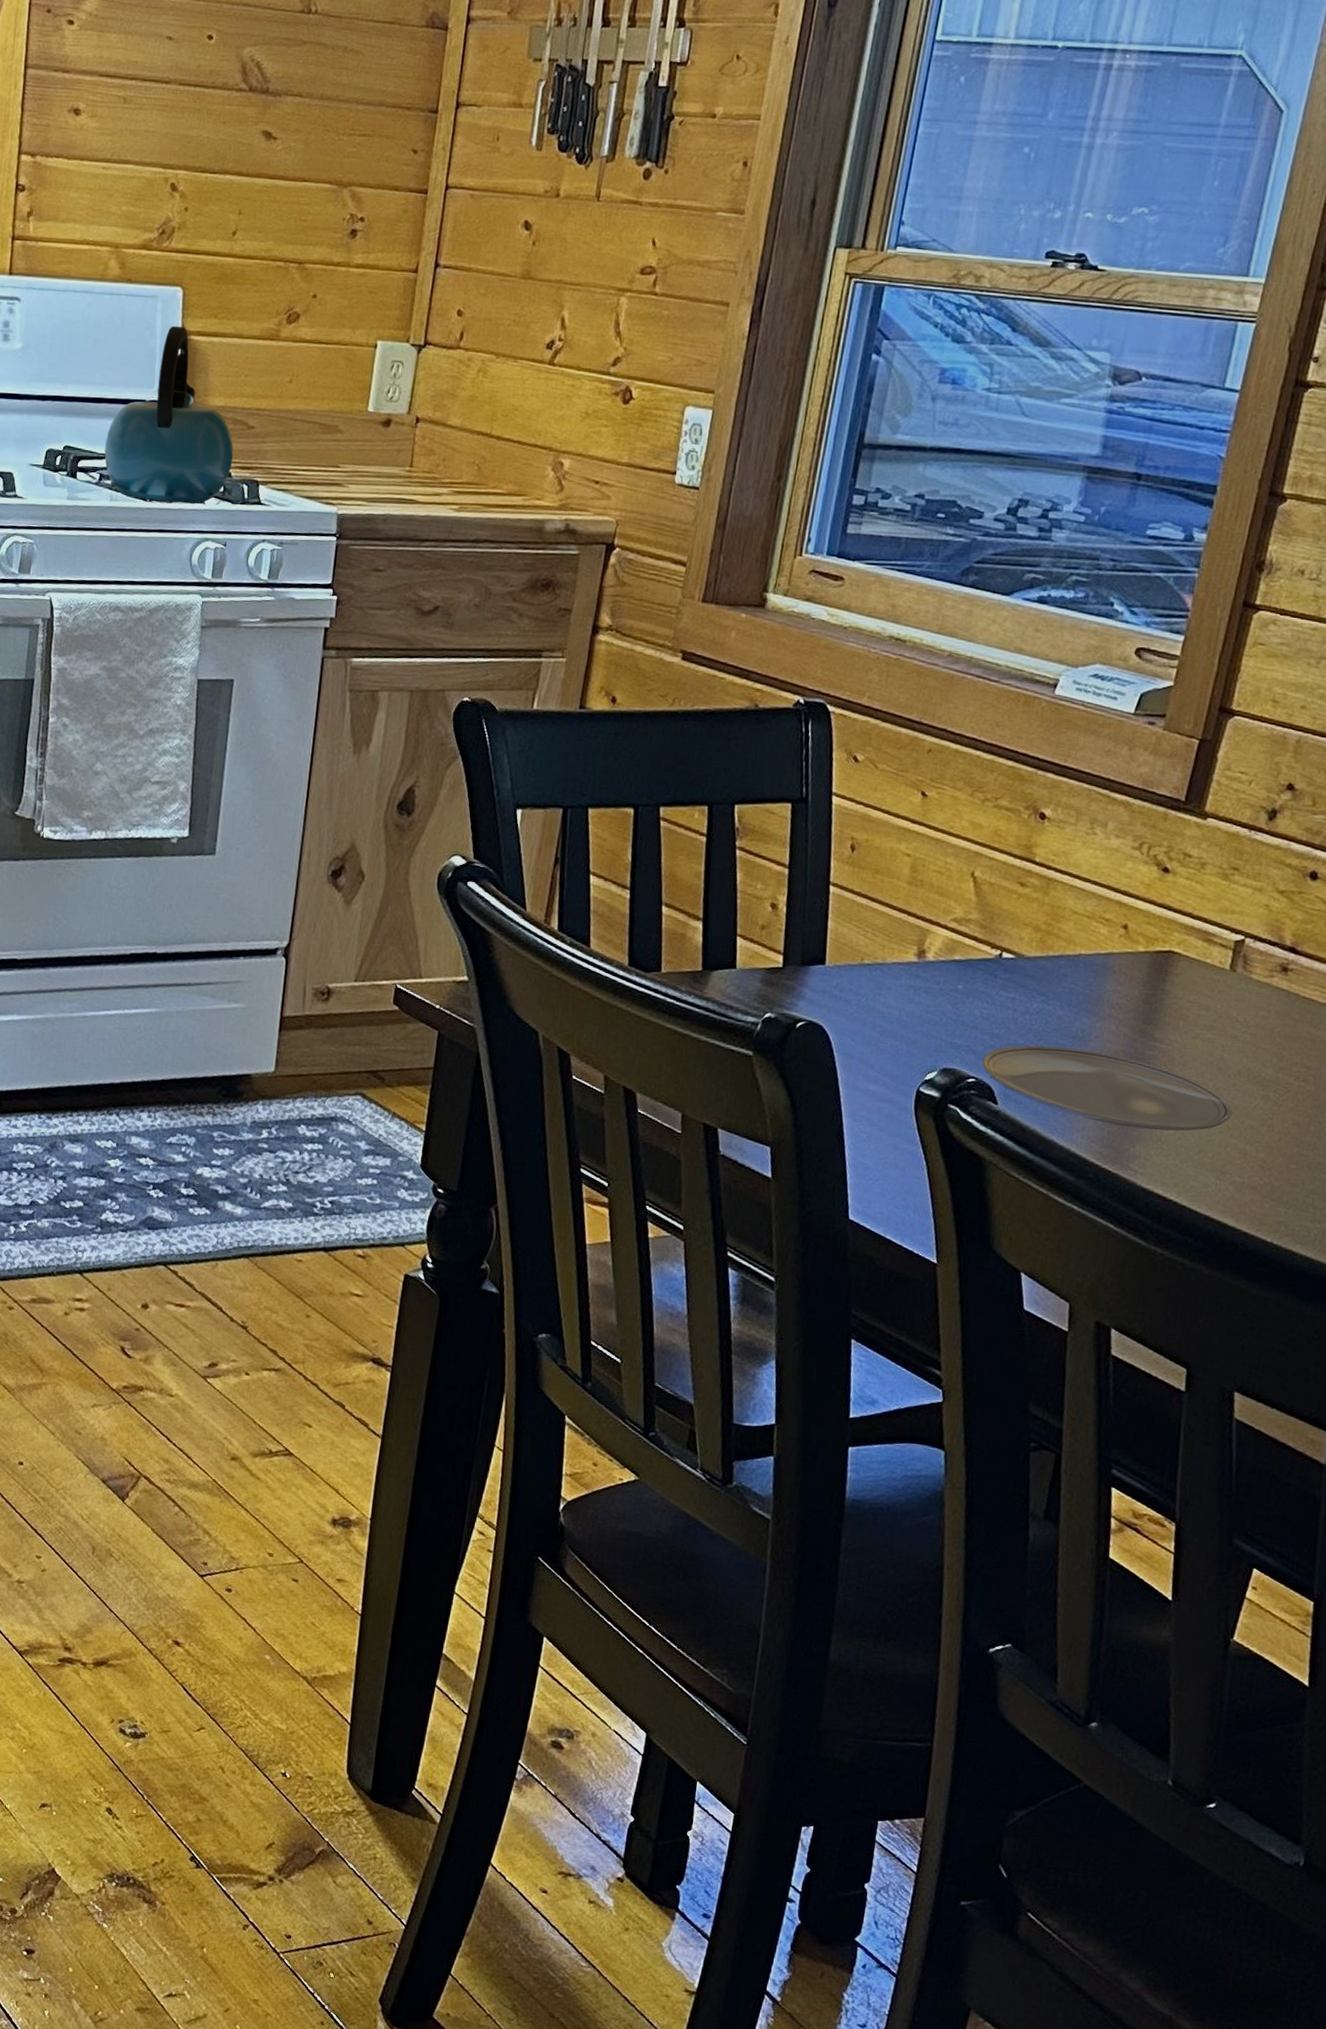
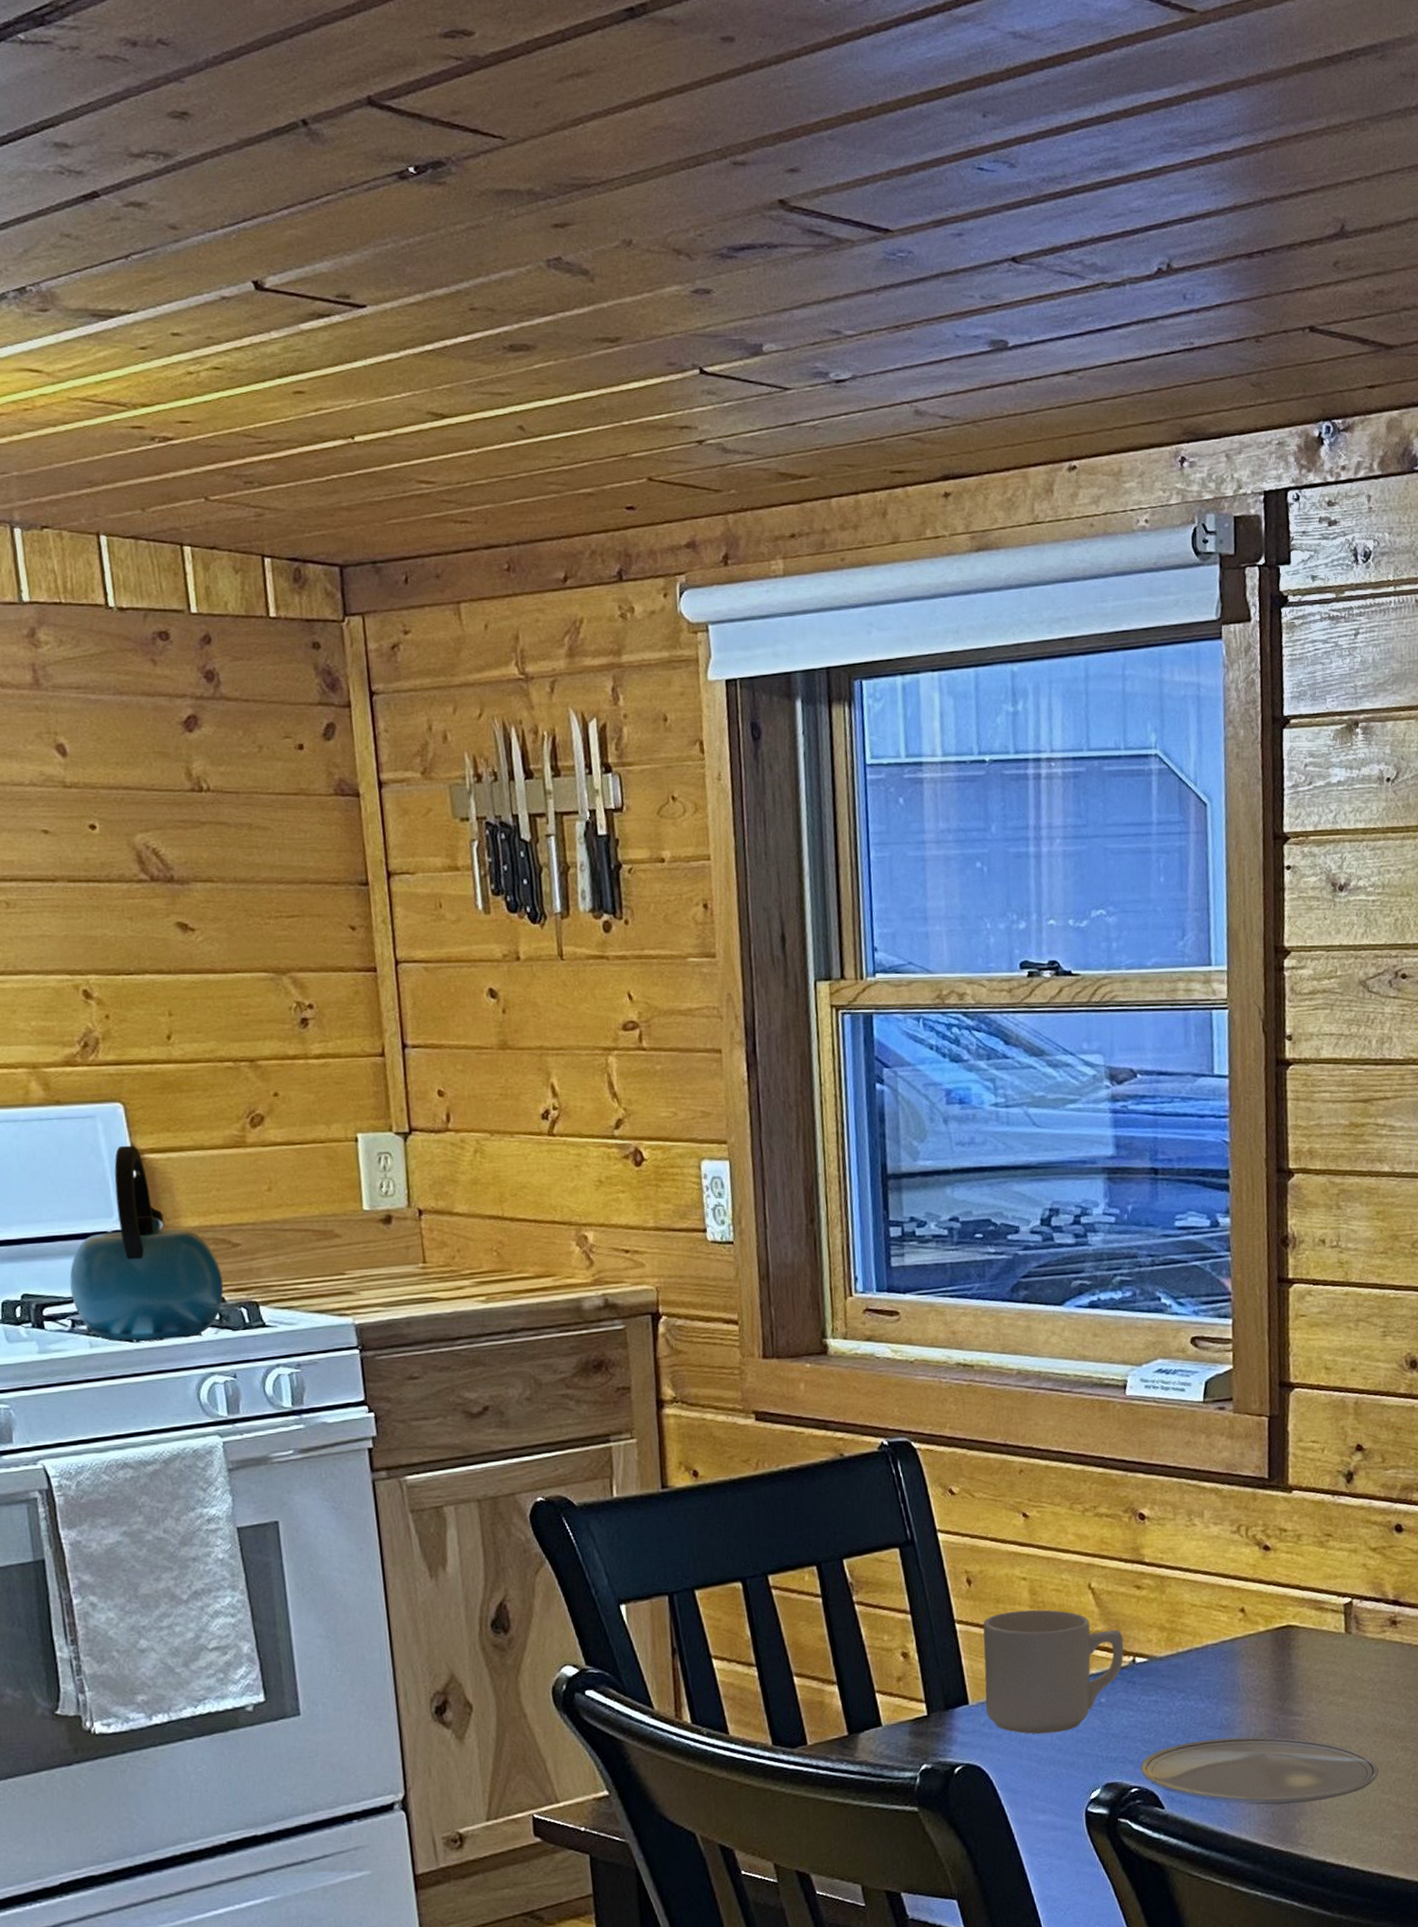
mug: none [840,884,995,1010] -> present [983,1609,1124,1734]

